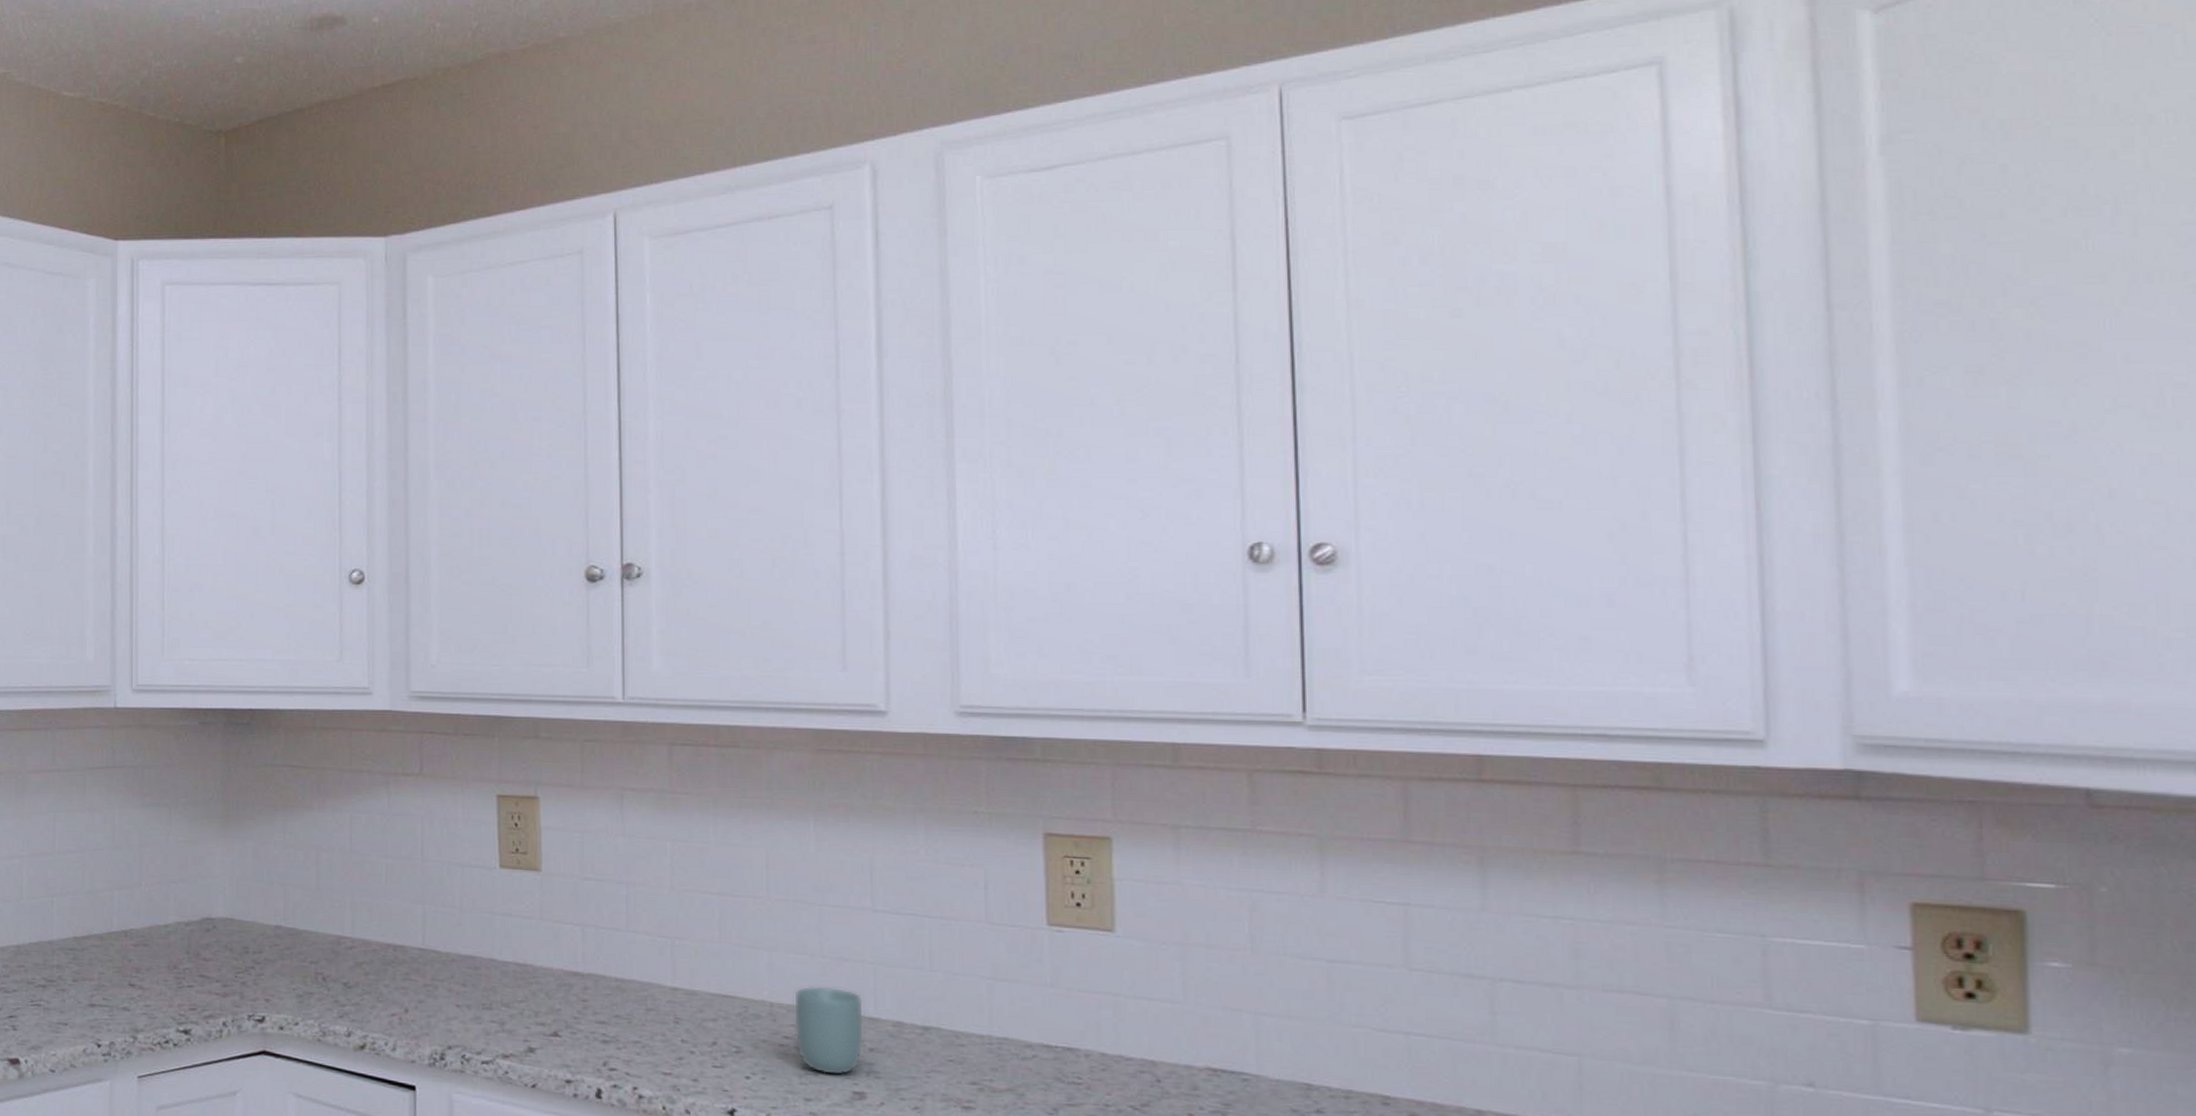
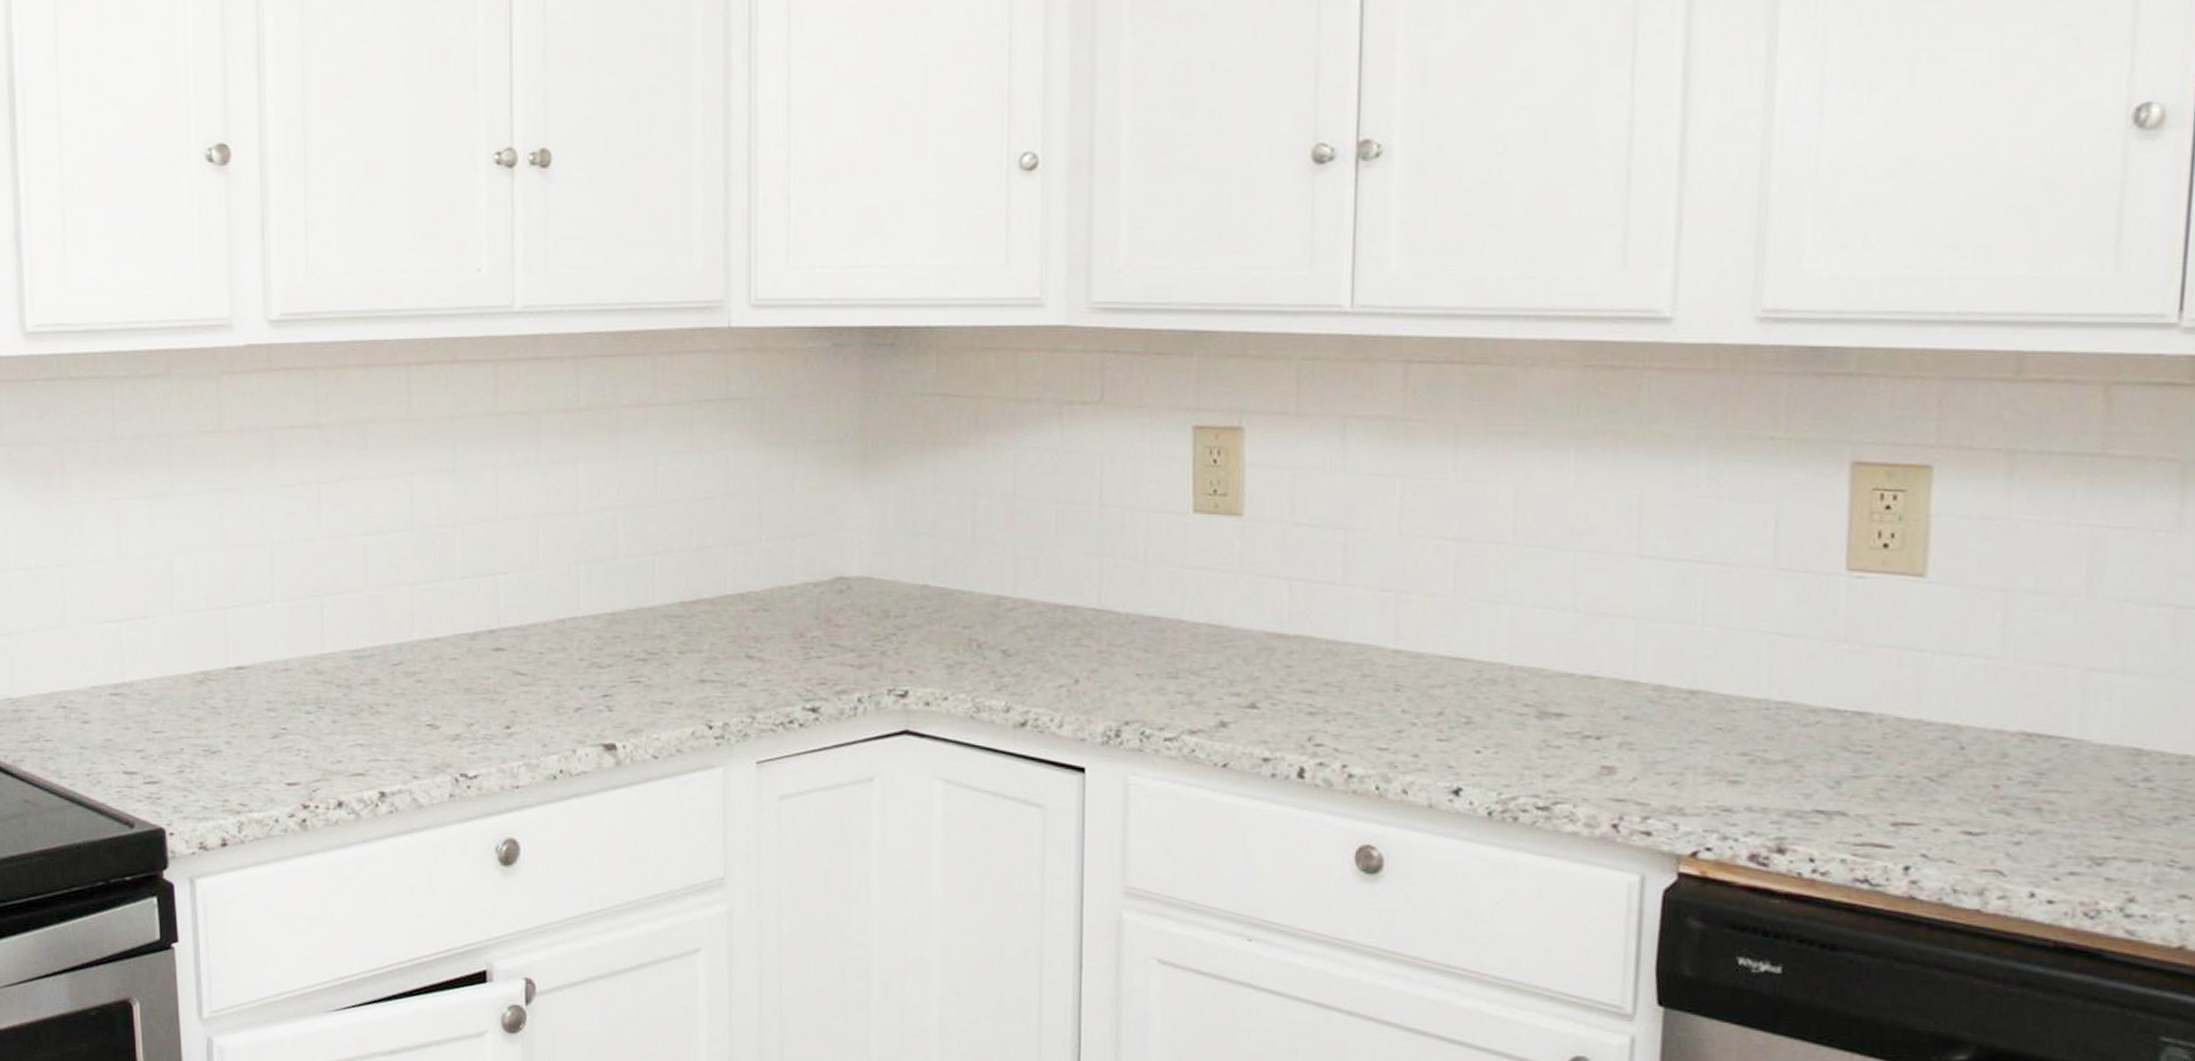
cup: present [793,985,865,1076] -> none [1536,645,1621,748]

